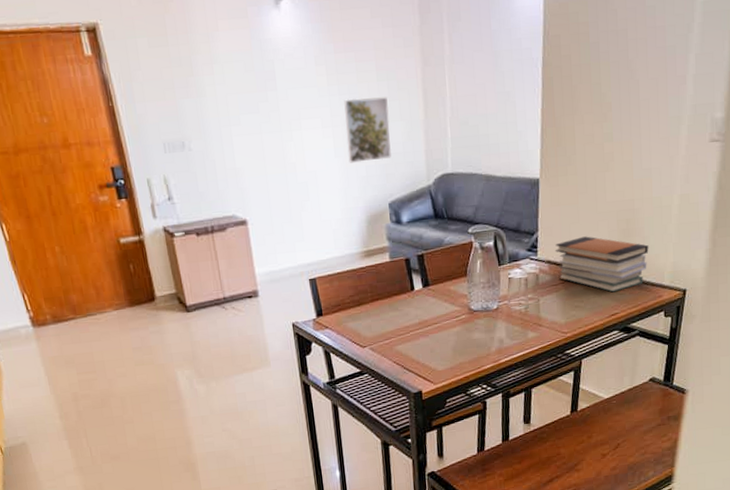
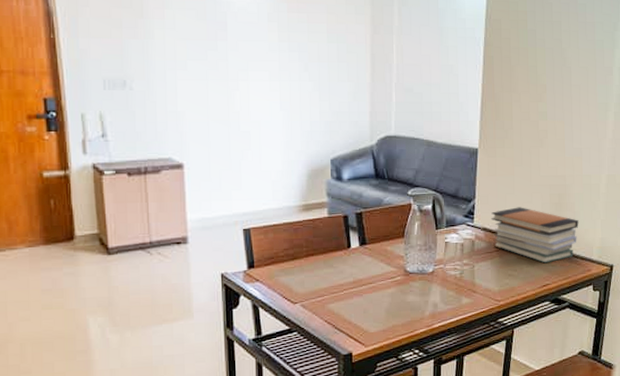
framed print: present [344,97,391,163] -> none [293,56,337,117]

